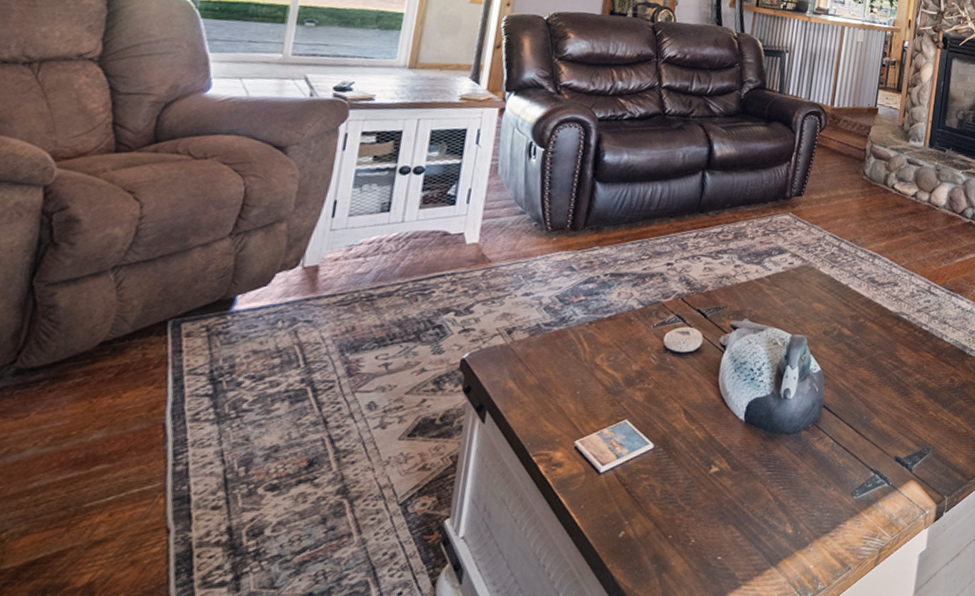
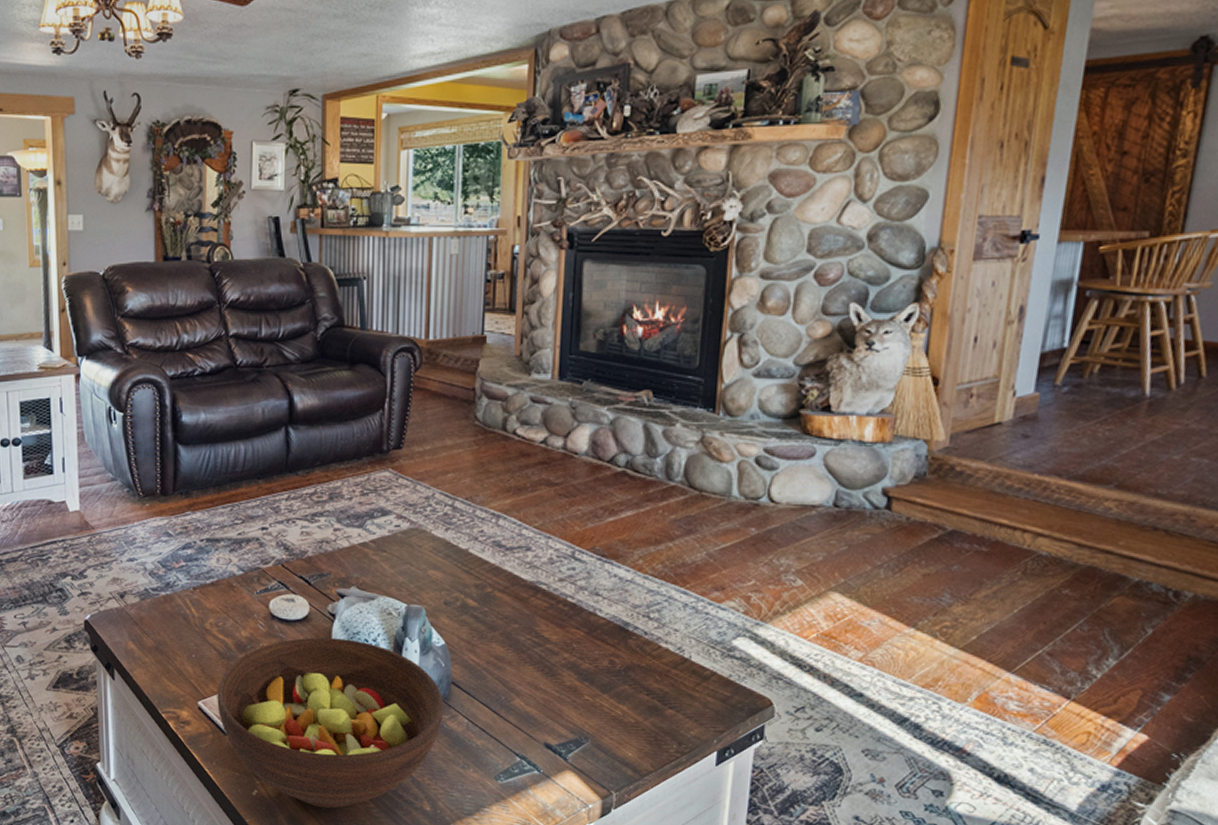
fruit bowl: none [595,368,815,543] -> present [217,637,444,809]

